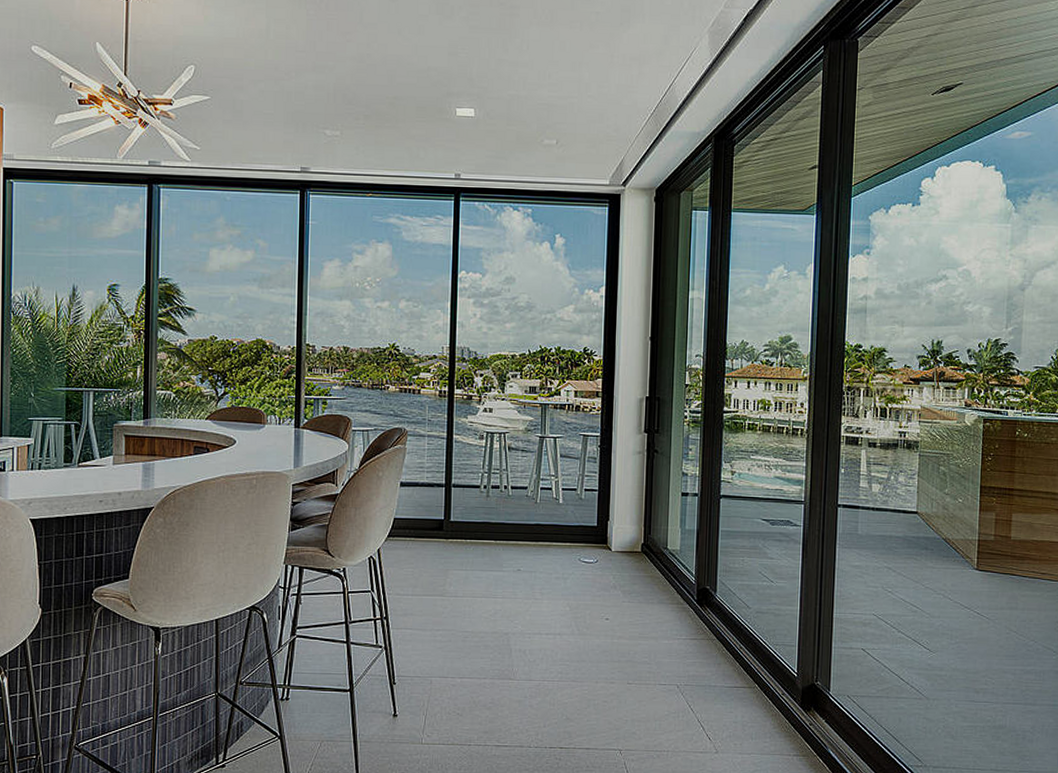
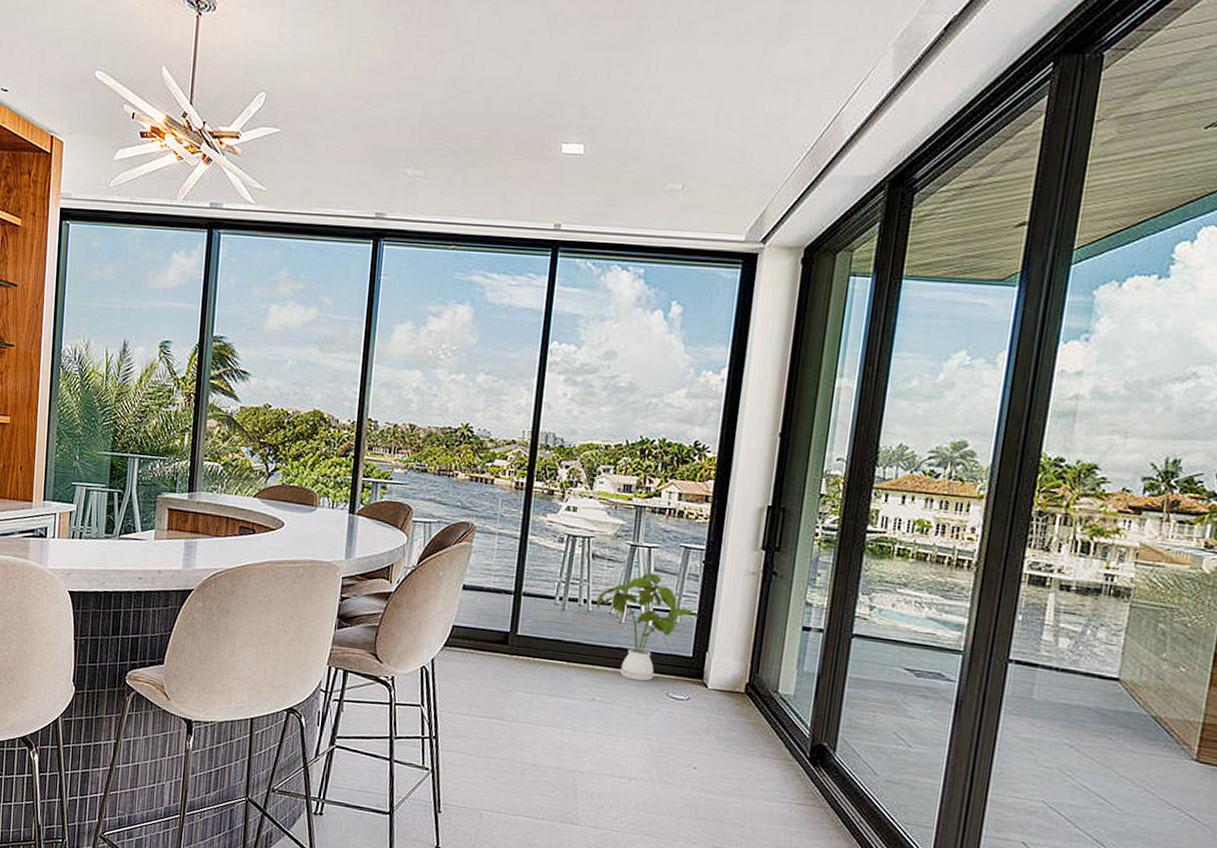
house plant: none [515,459,599,551] -> present [596,573,699,682]

